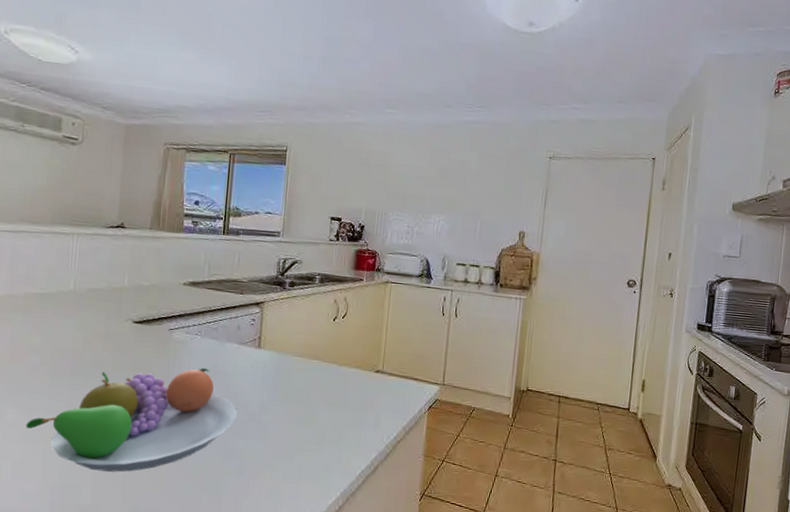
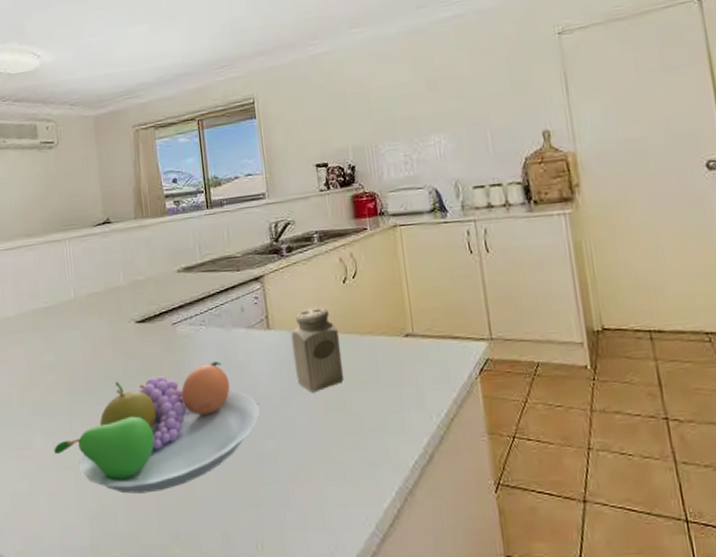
salt shaker: none [276,336,321,406] -> present [291,307,345,393]

